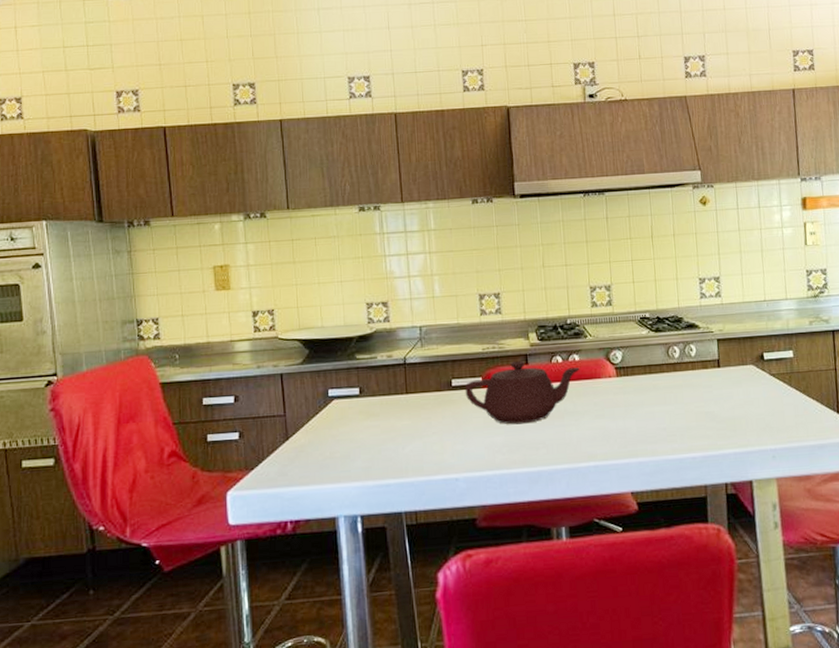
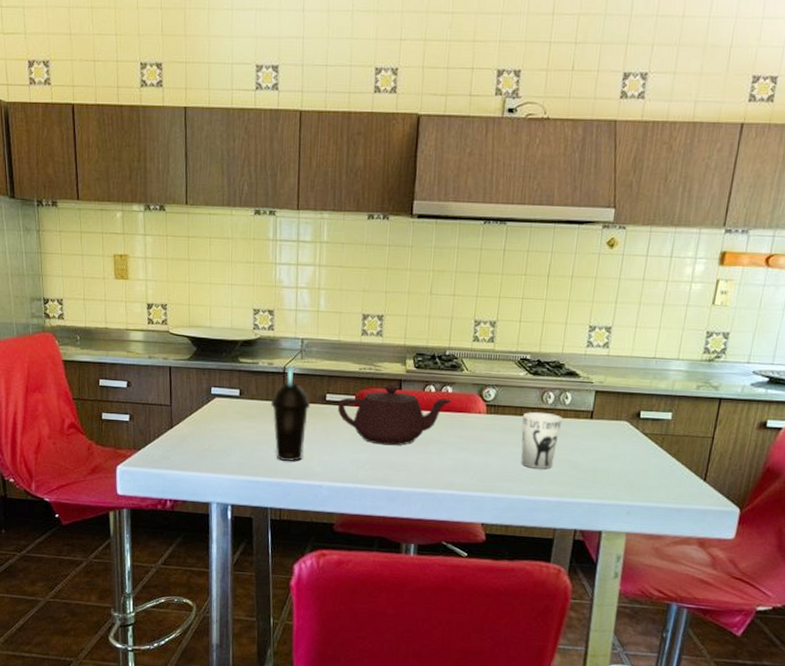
cup: none [394,356,437,458] -> present [271,366,311,462]
cup: none [653,367,692,426] -> present [521,411,563,469]

